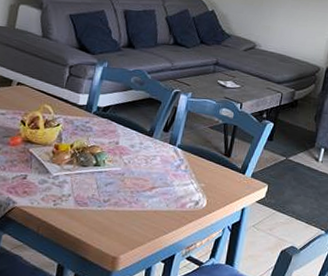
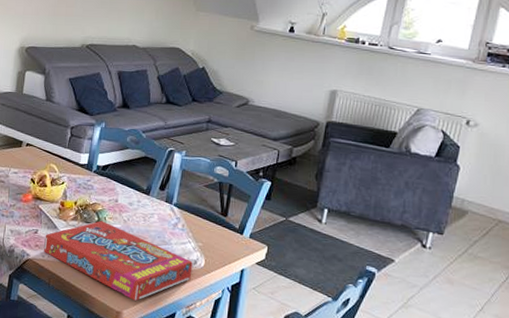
snack box: none [32,164,195,245] -> present [43,221,193,301]

